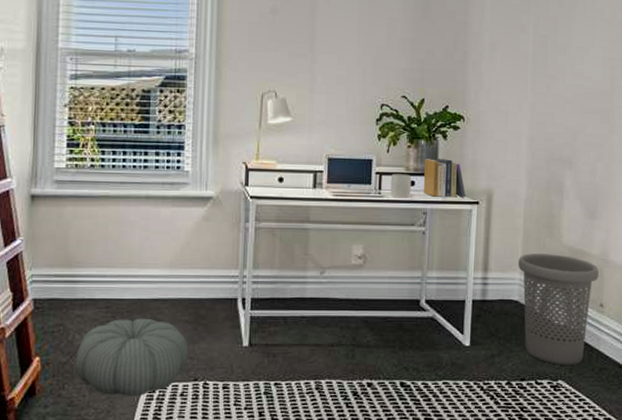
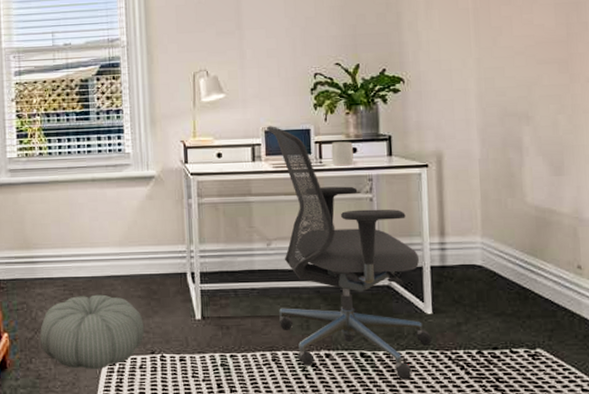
office chair: none [325,153,468,409] -> present [267,126,433,380]
books: present [423,158,466,198] -> none [364,122,413,163]
trash bin: present [518,254,599,365] -> none [478,215,573,332]

